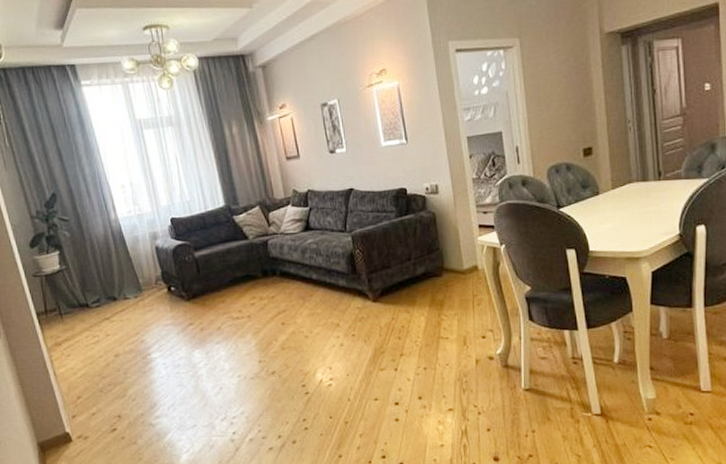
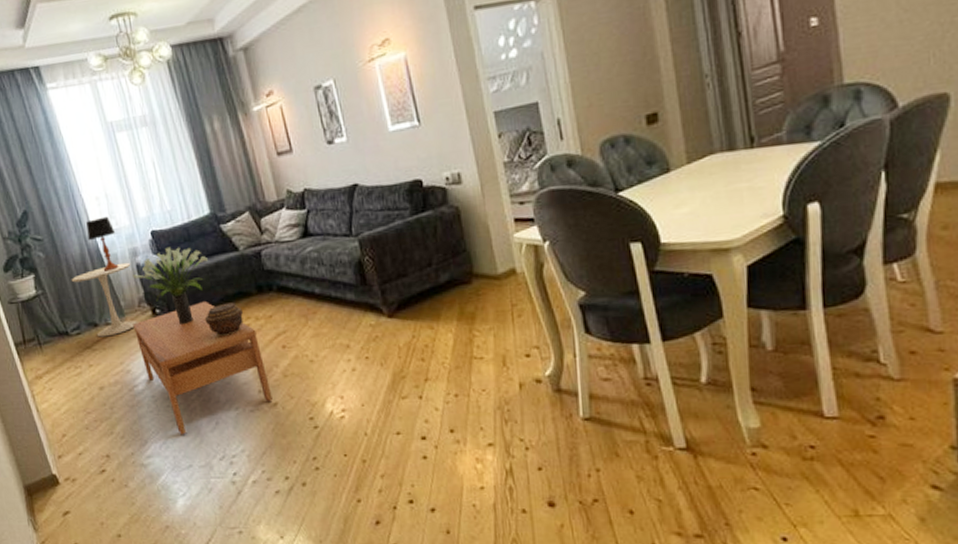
side table: none [94,244,154,310] -> present [71,262,138,338]
table lamp: none [111,203,139,252] -> present [86,216,119,272]
coffee table: none [149,281,271,399] -> present [133,300,272,435]
potted plant: none [151,232,220,302] -> present [132,246,208,325]
decorative container: none [215,284,250,314] -> present [204,302,244,337]

